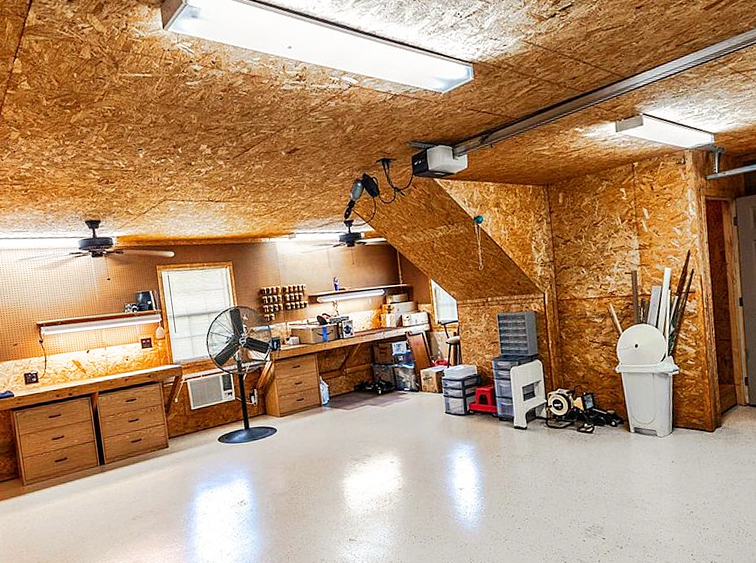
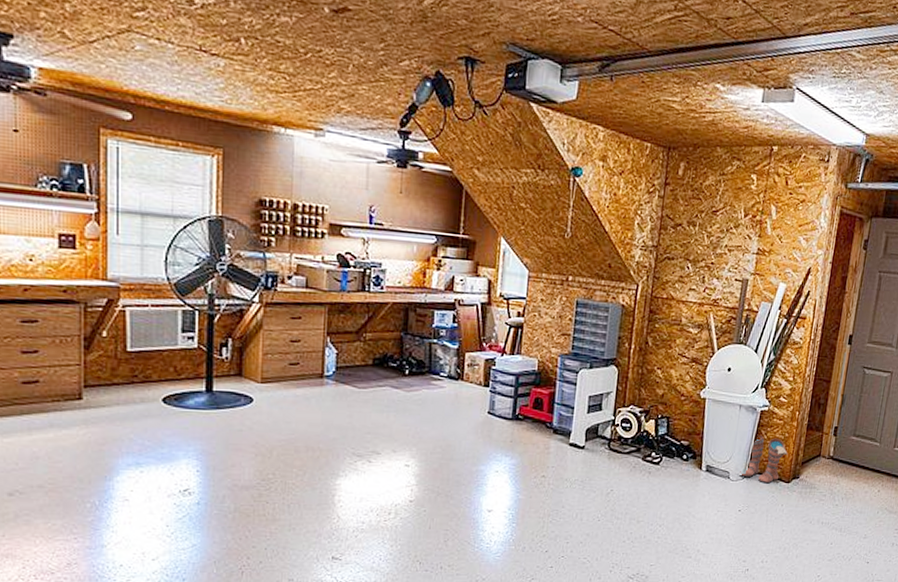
boots: none [665,395,706,436] -> present [739,436,788,484]

